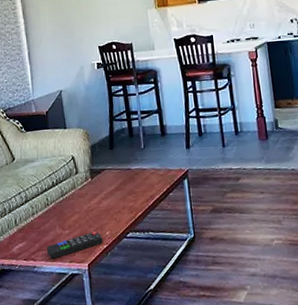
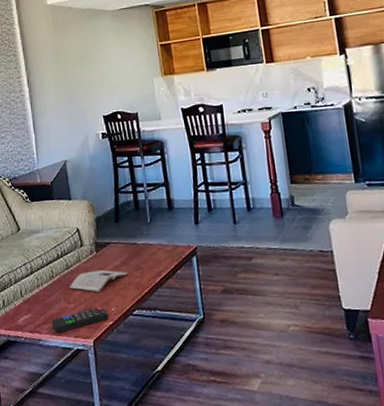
magazine: none [64,195,123,218] -> present [69,270,129,293]

